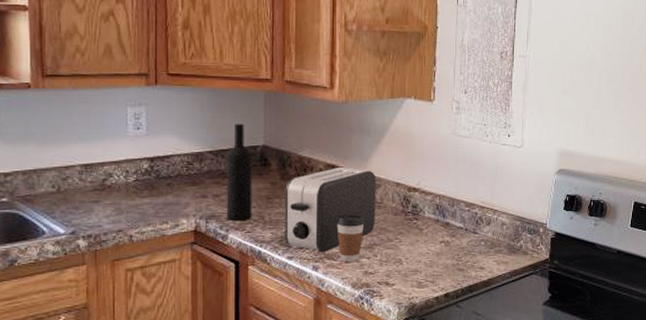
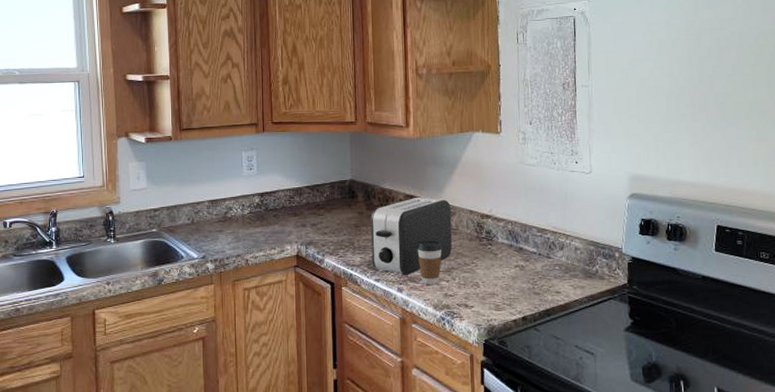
wine bottle: present [226,123,253,220] -> none [321,161,344,246]

